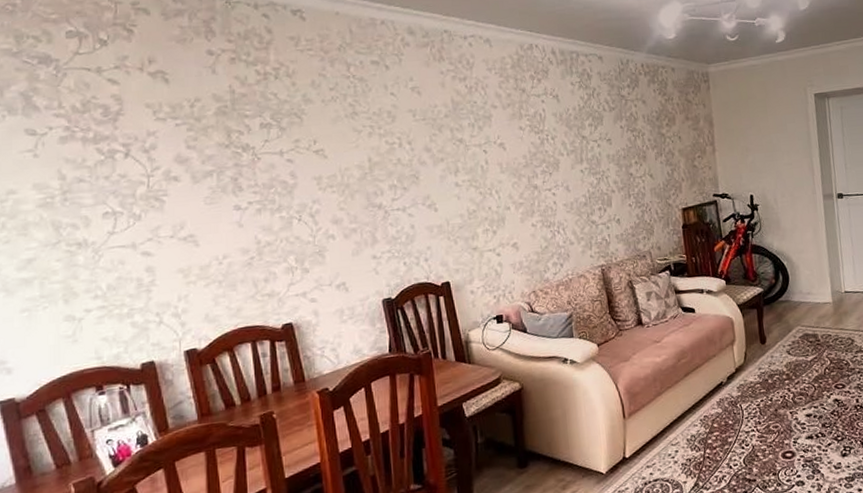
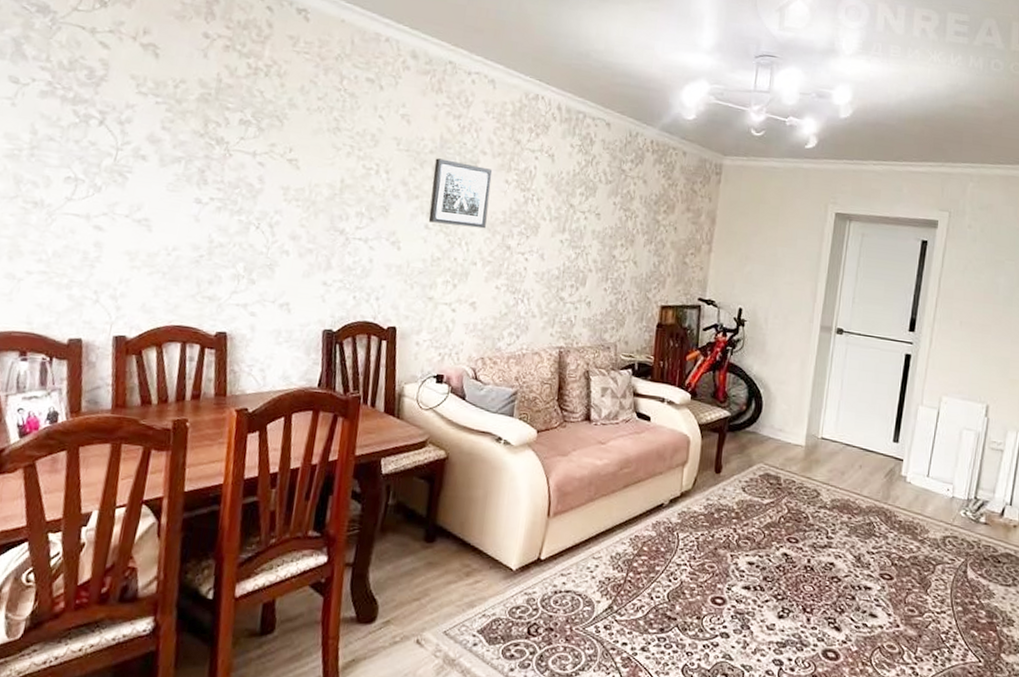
wall art: none [451,119,511,180] -> present [428,158,493,229]

